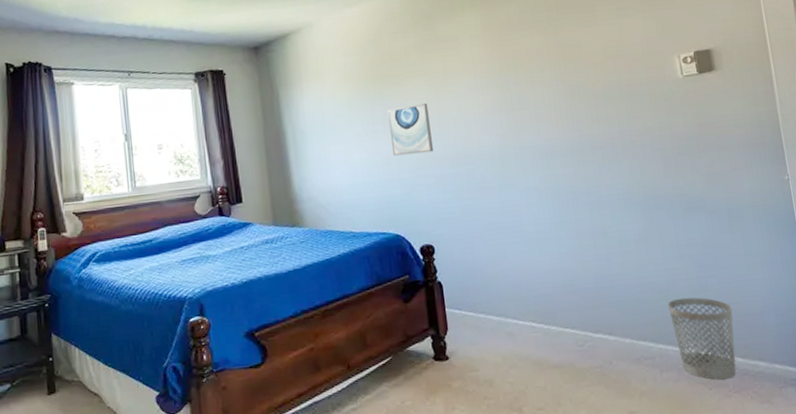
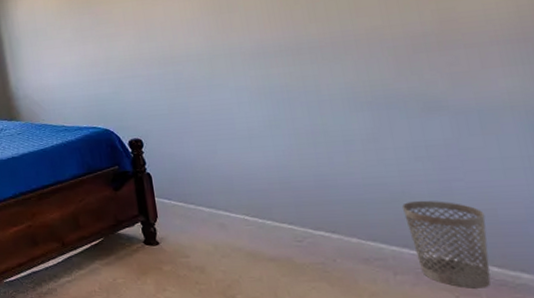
wall art: present [387,102,433,156] -> none [94,9,140,59]

